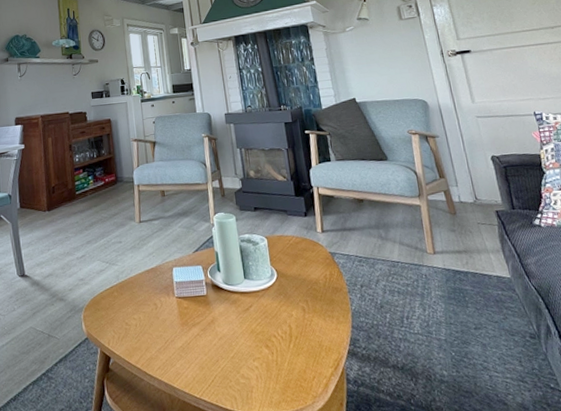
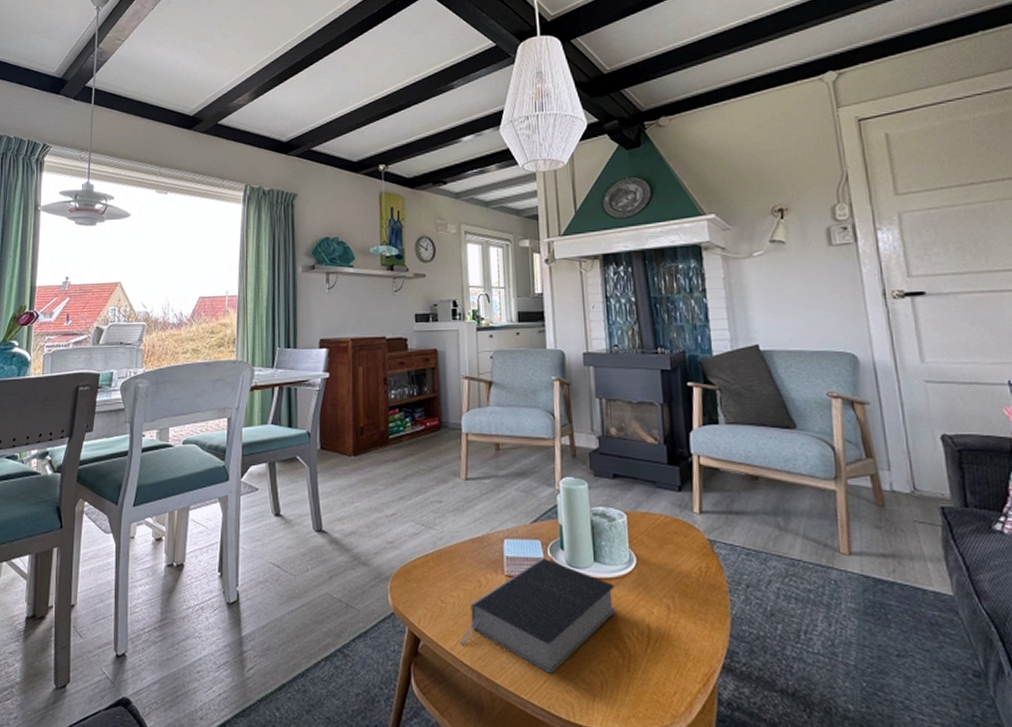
book: none [142,279,264,374] -> present [459,557,616,673]

